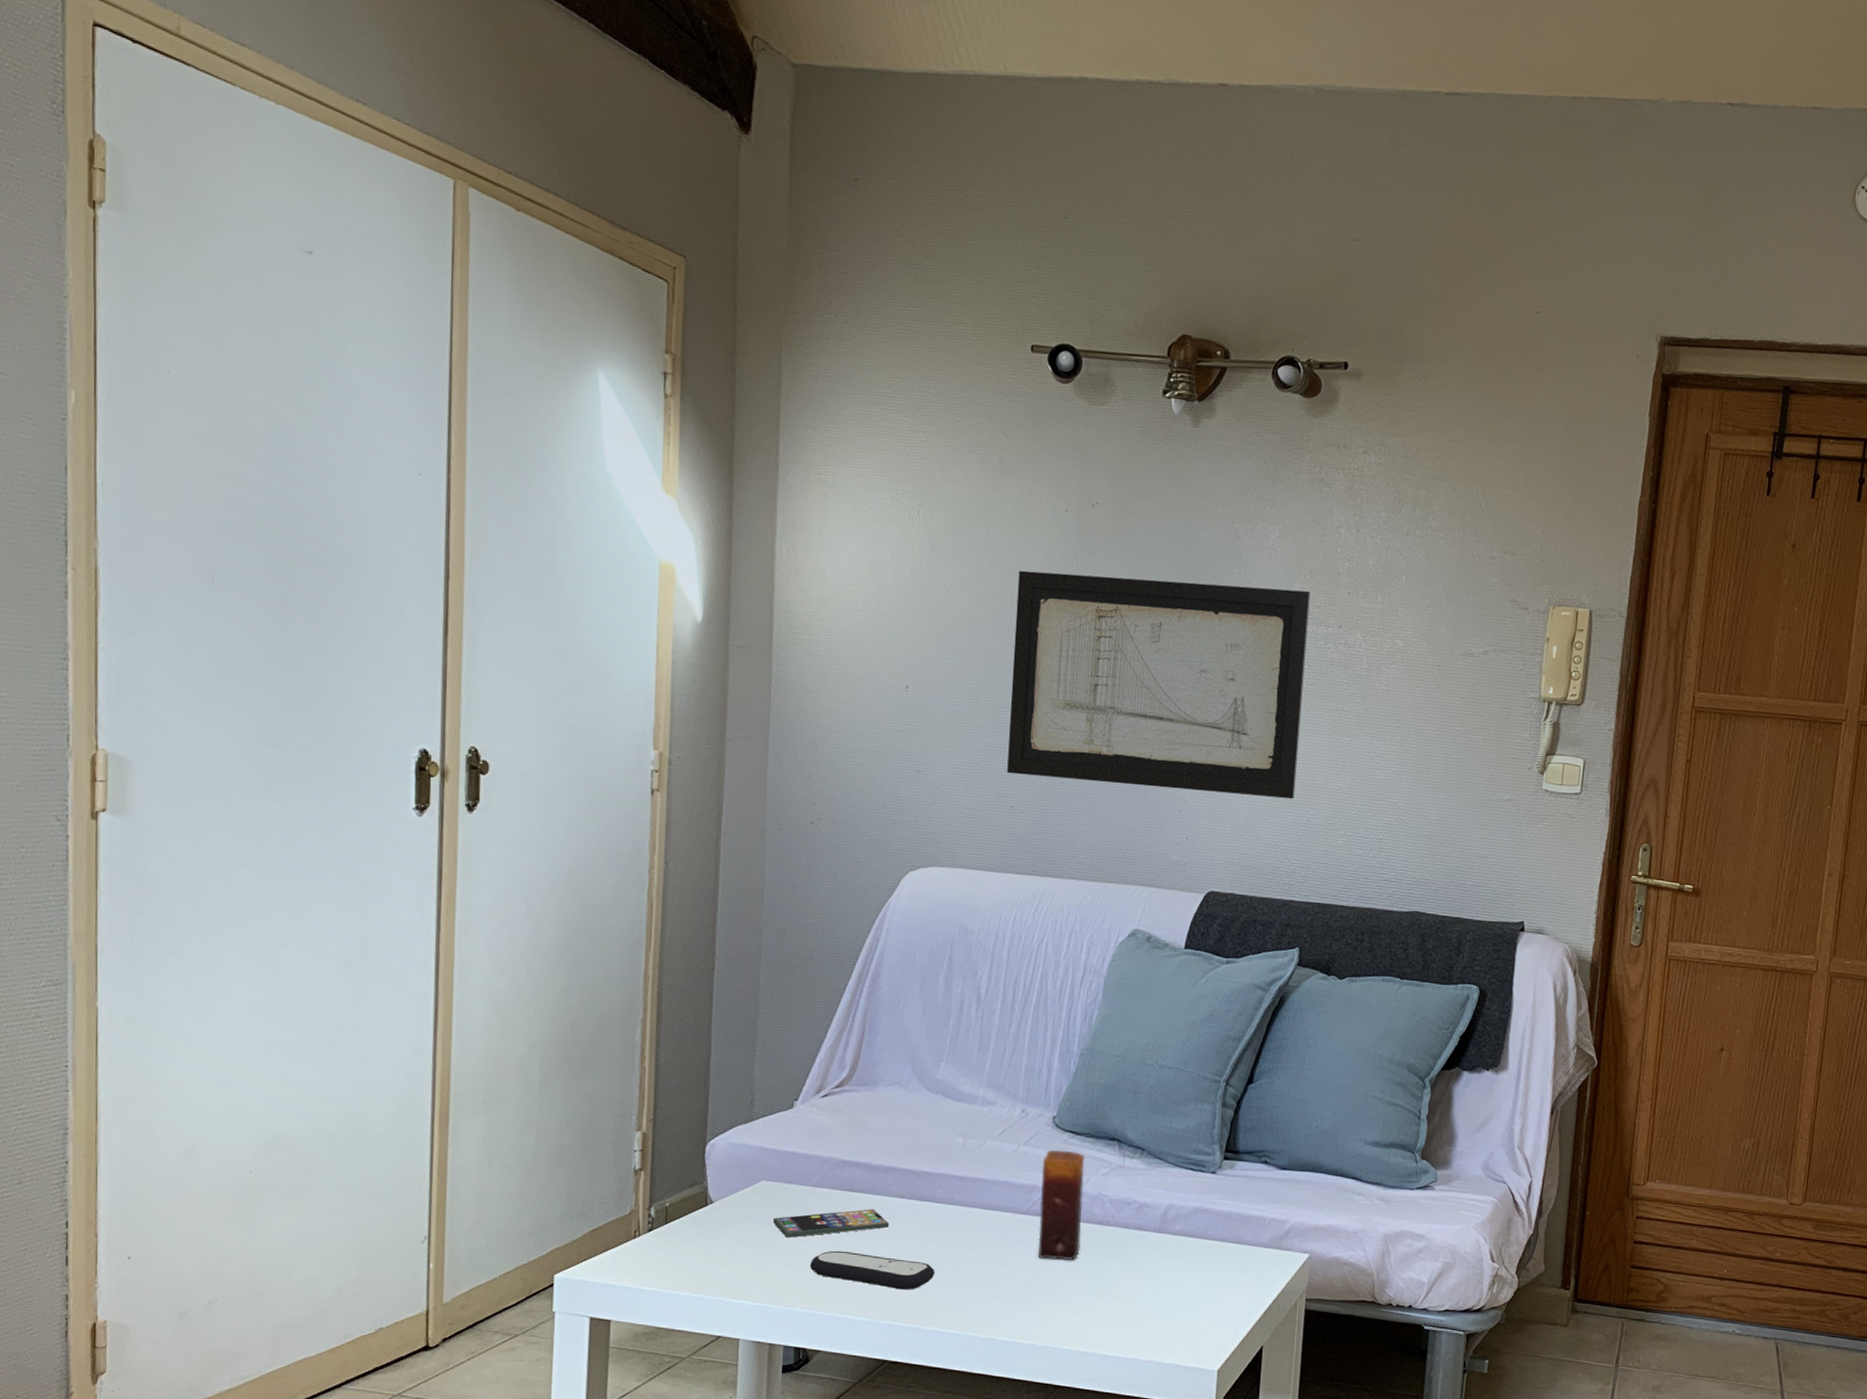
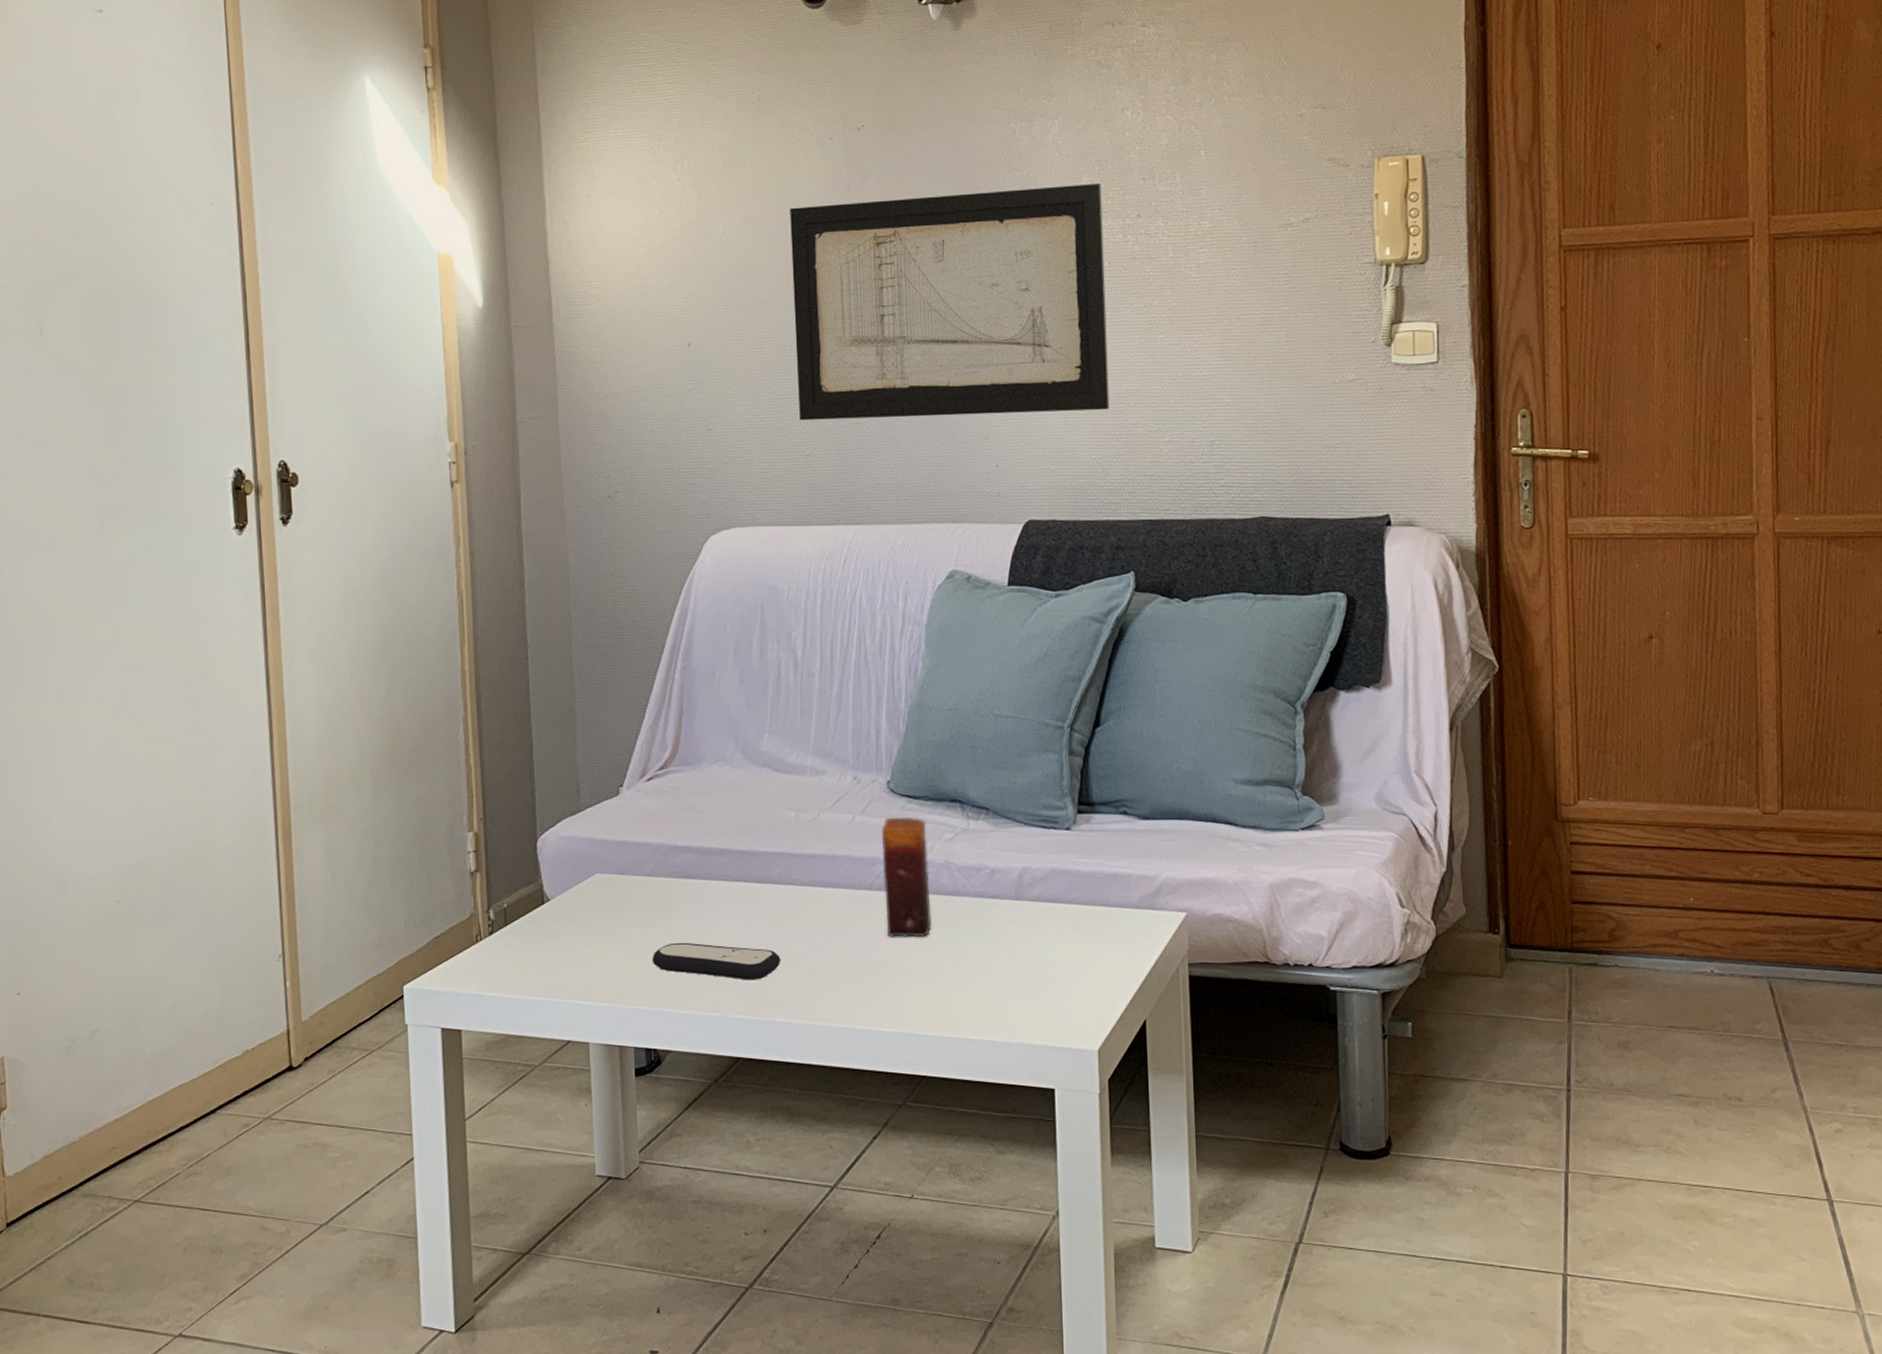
smartphone: present [773,1209,890,1238] -> none [611,895,729,932]

